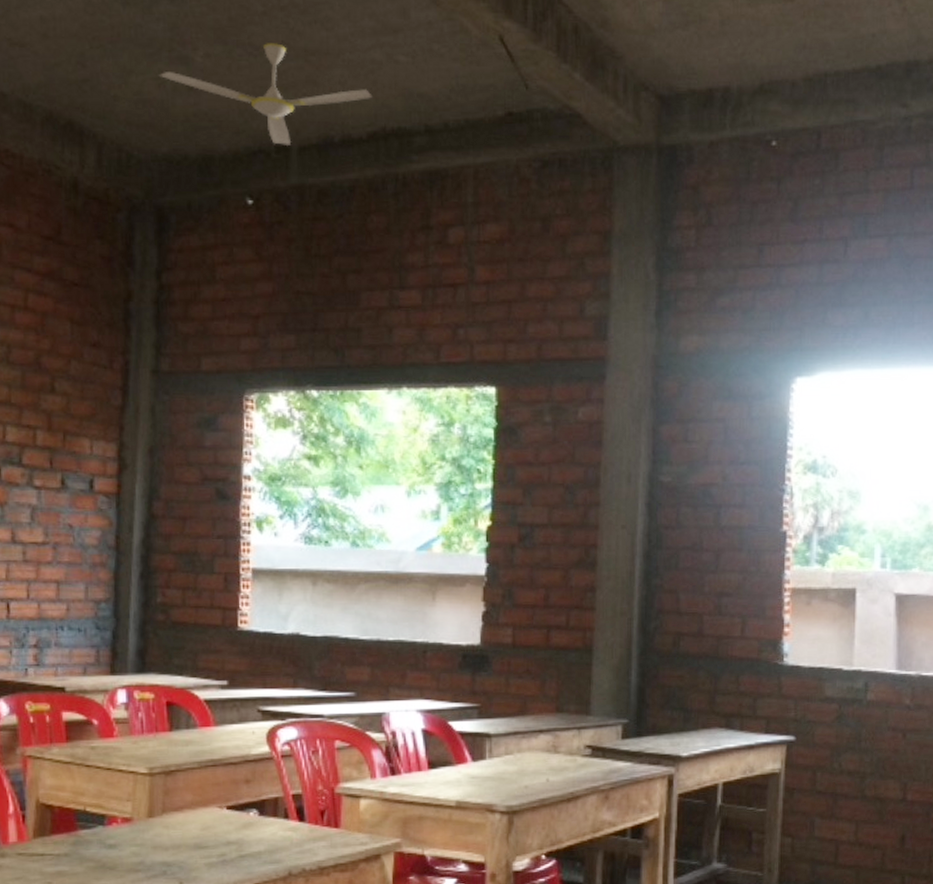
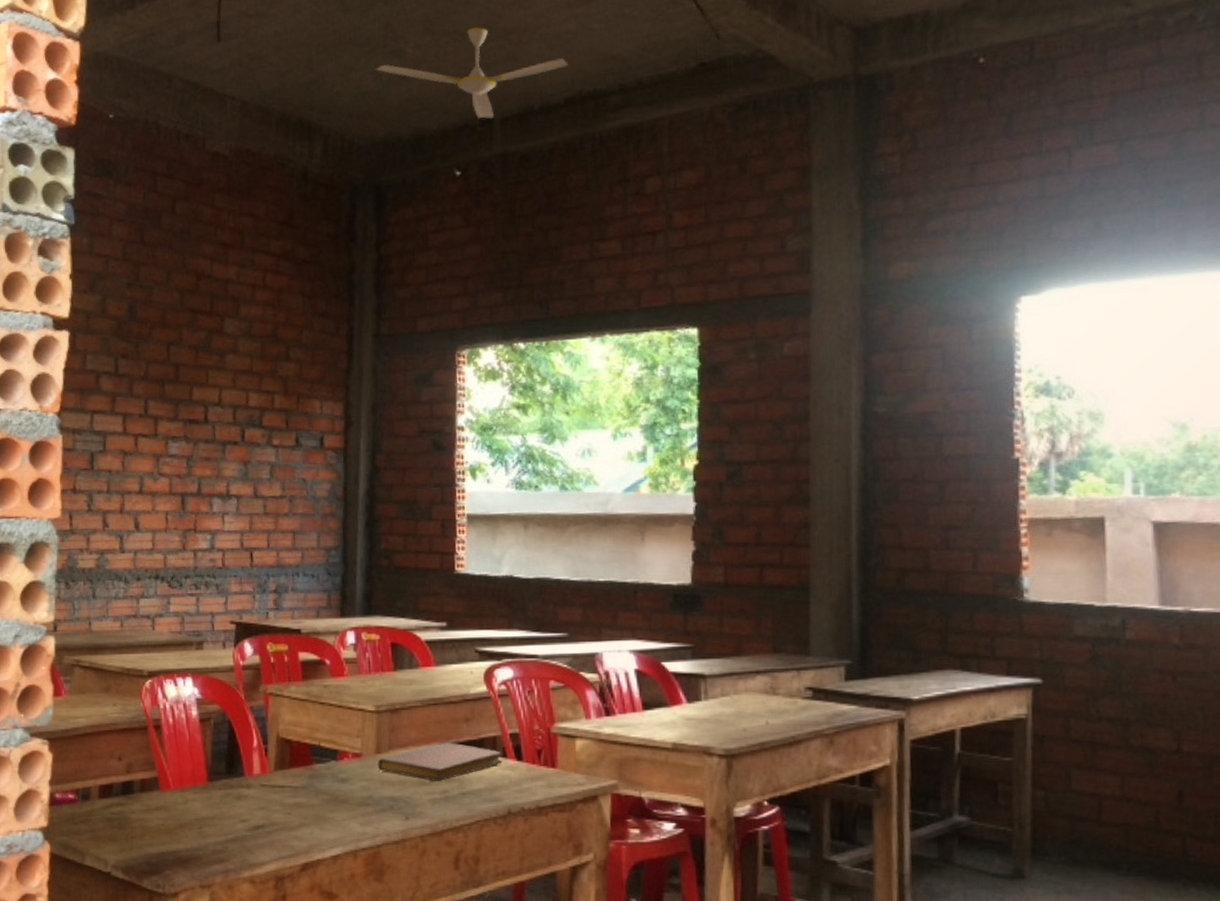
notebook: none [150,804,284,845] -> present [377,742,502,781]

